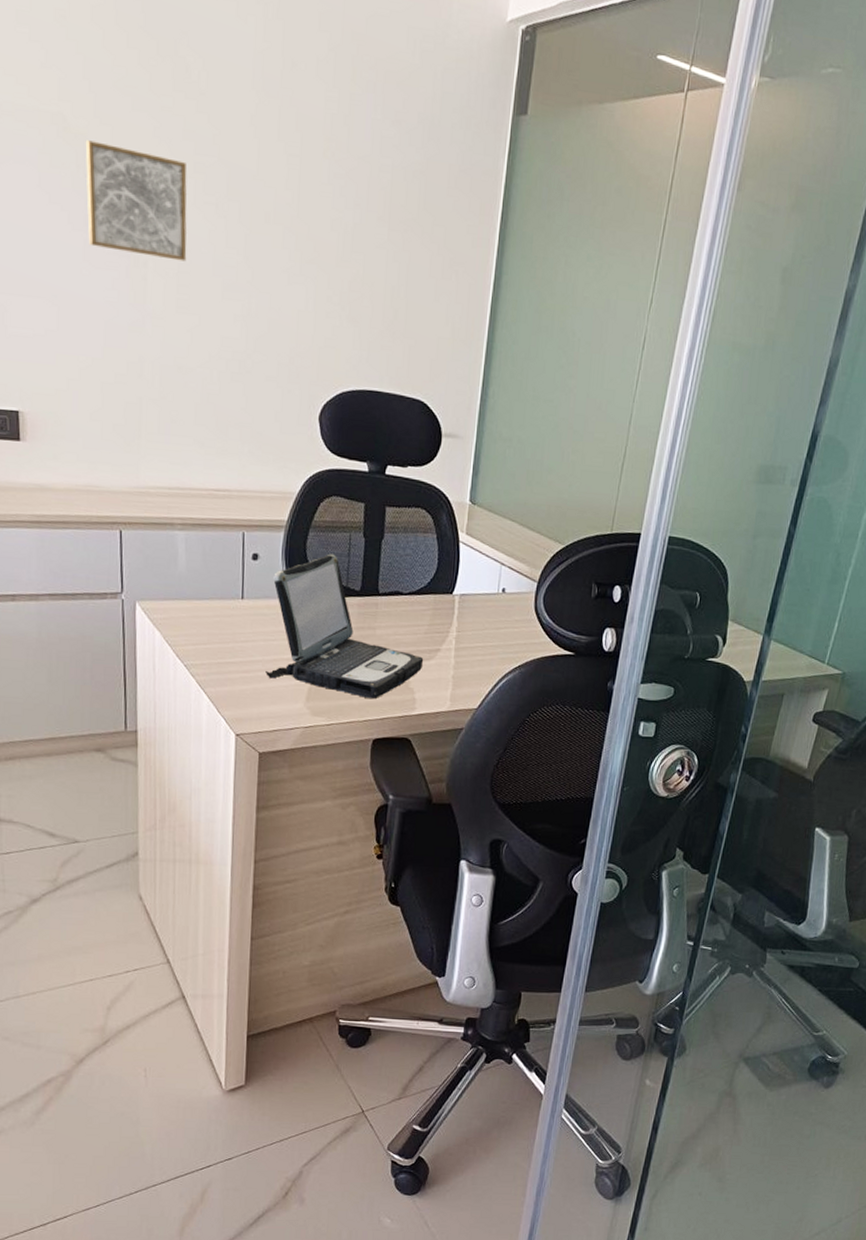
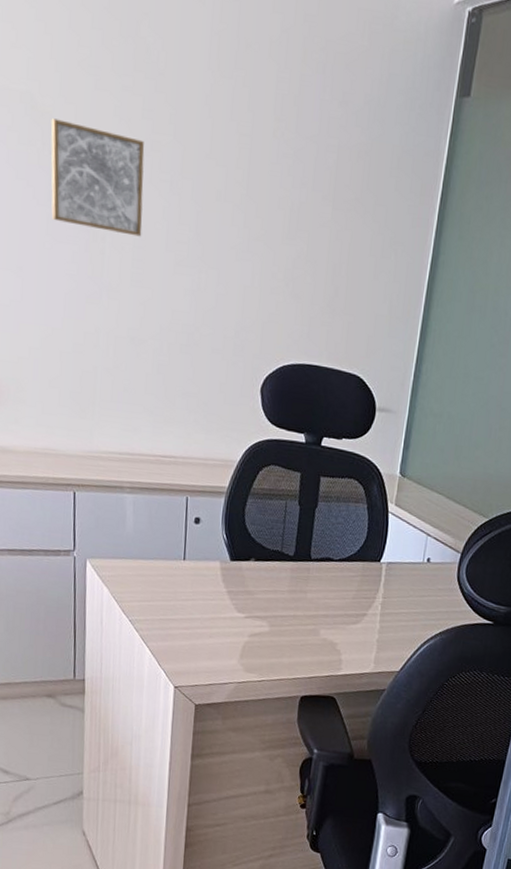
laptop: present [266,553,424,700] -> none [203,520,351,659]

